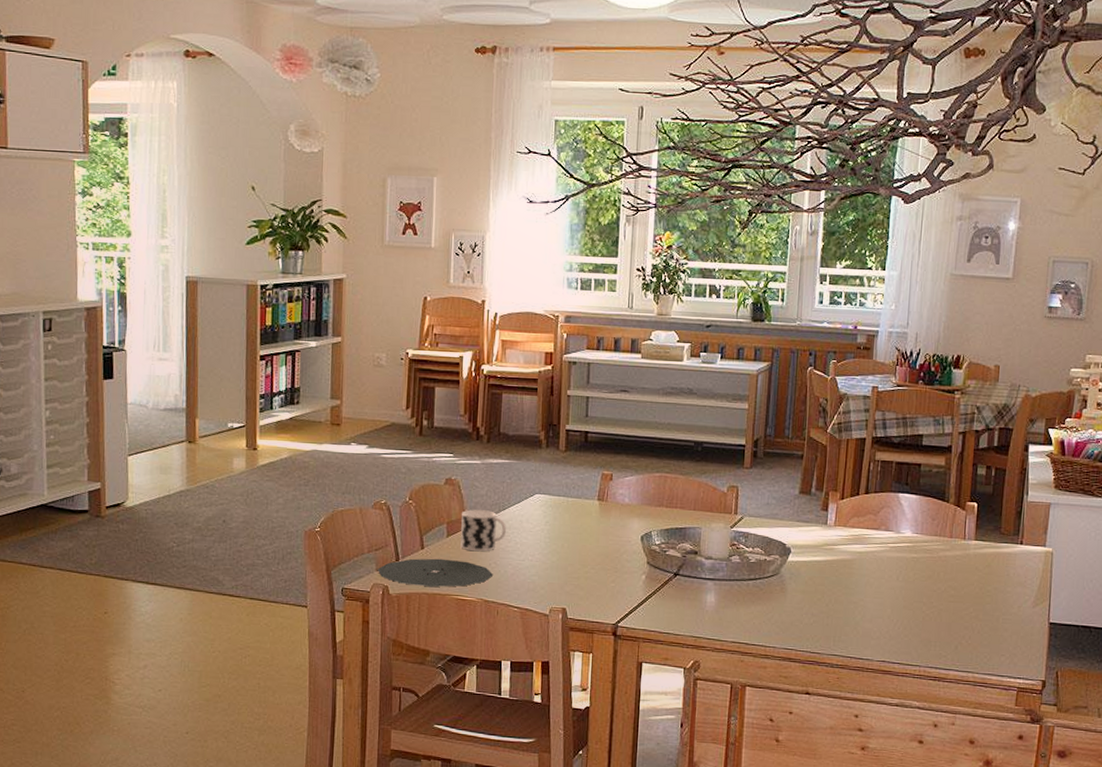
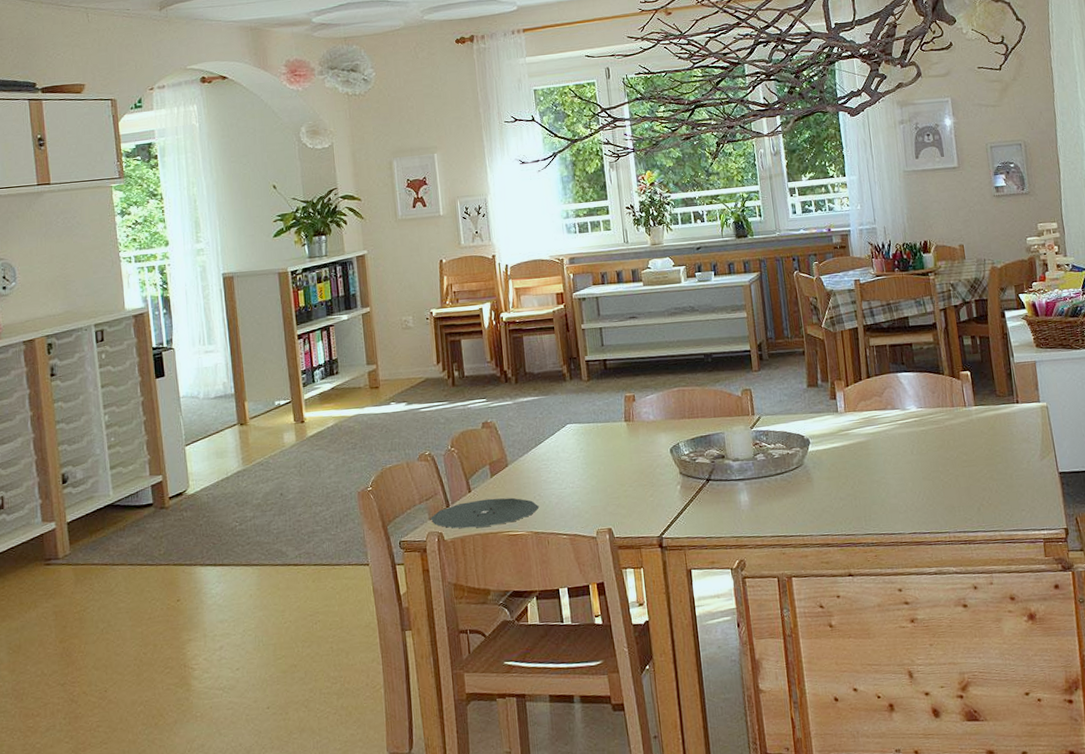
cup: present [460,509,507,552] -> none [502,446,546,487]

